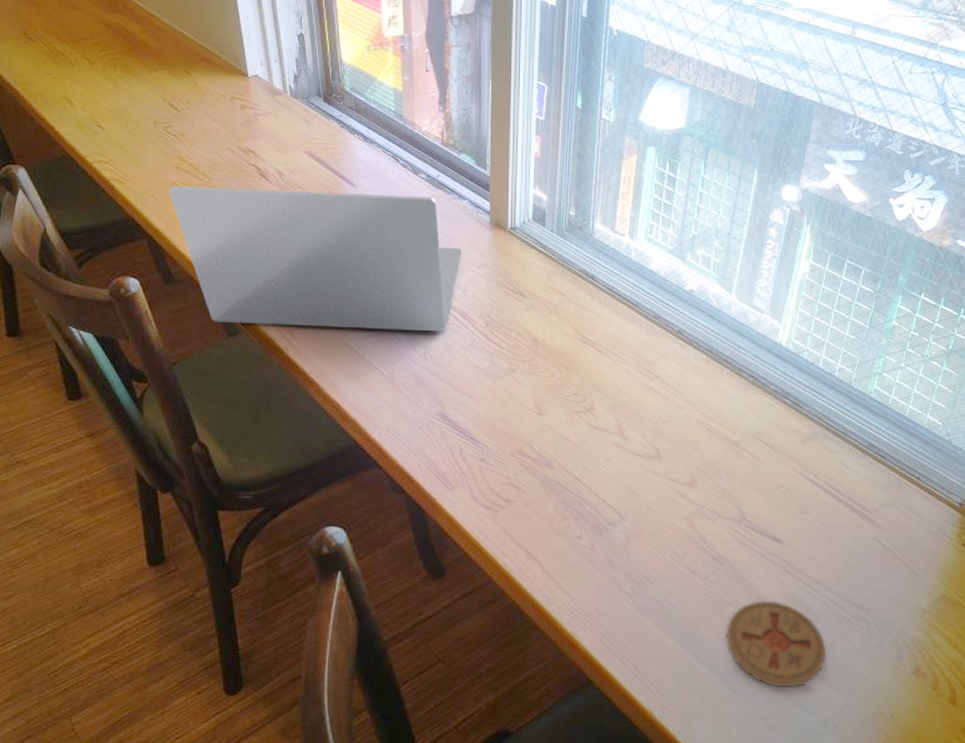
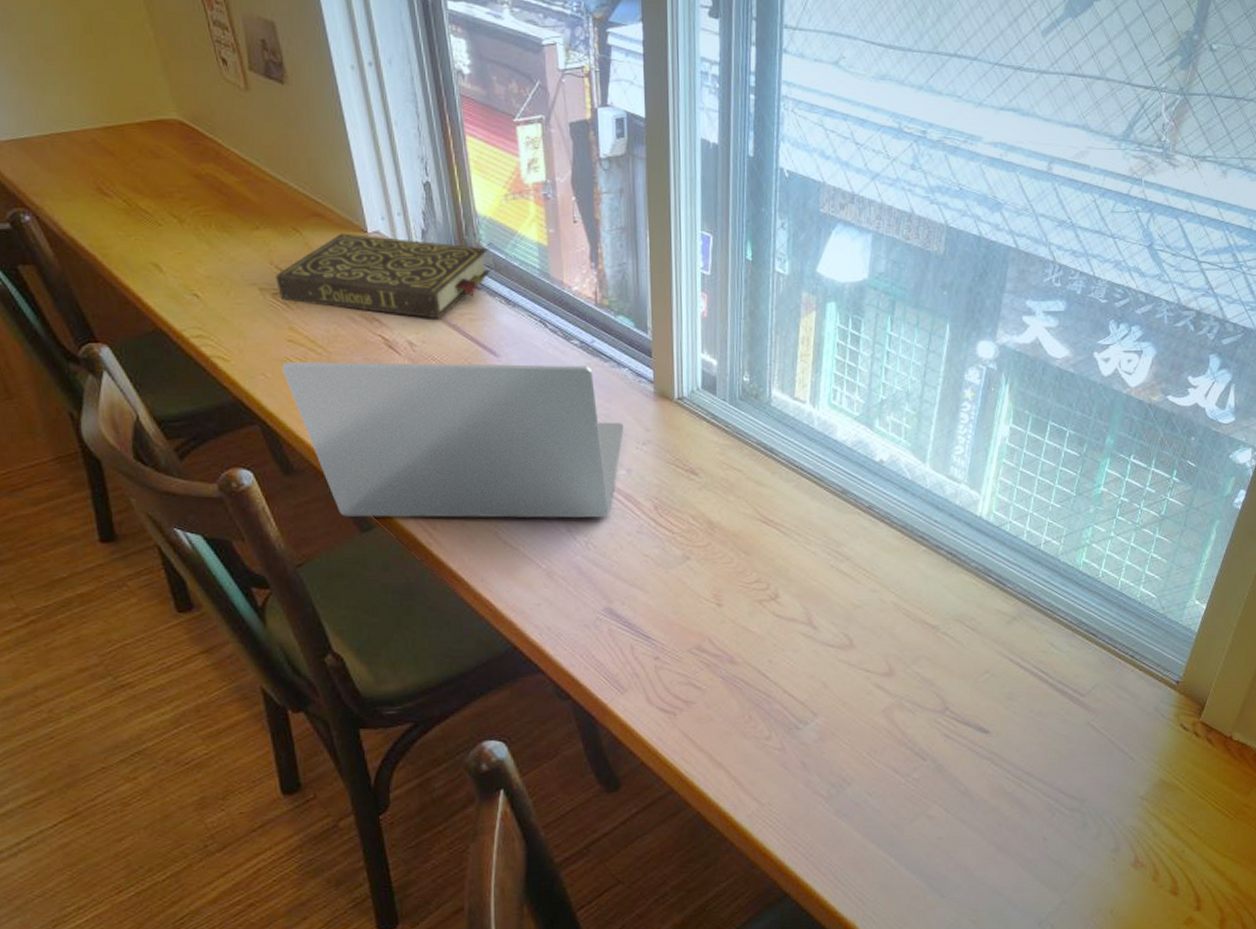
book: none [168,76,351,153] -> present [276,233,490,319]
coaster: present [726,601,827,688] -> none [931,796,1040,889]

